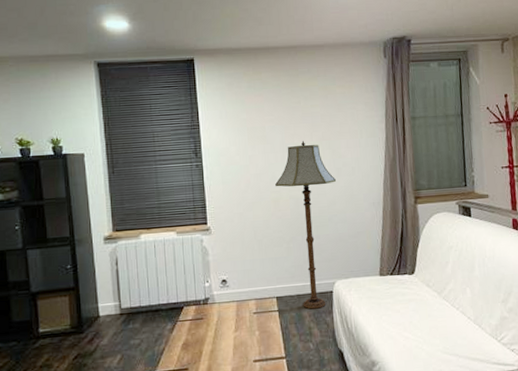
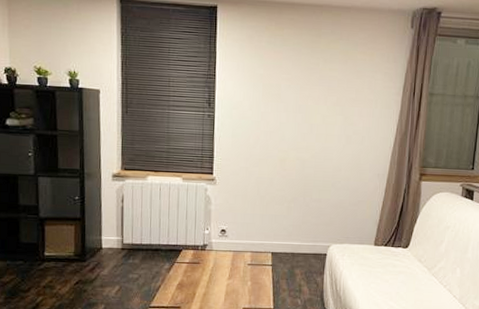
floor lamp: present [275,141,337,309] -> none [284,104,345,269]

